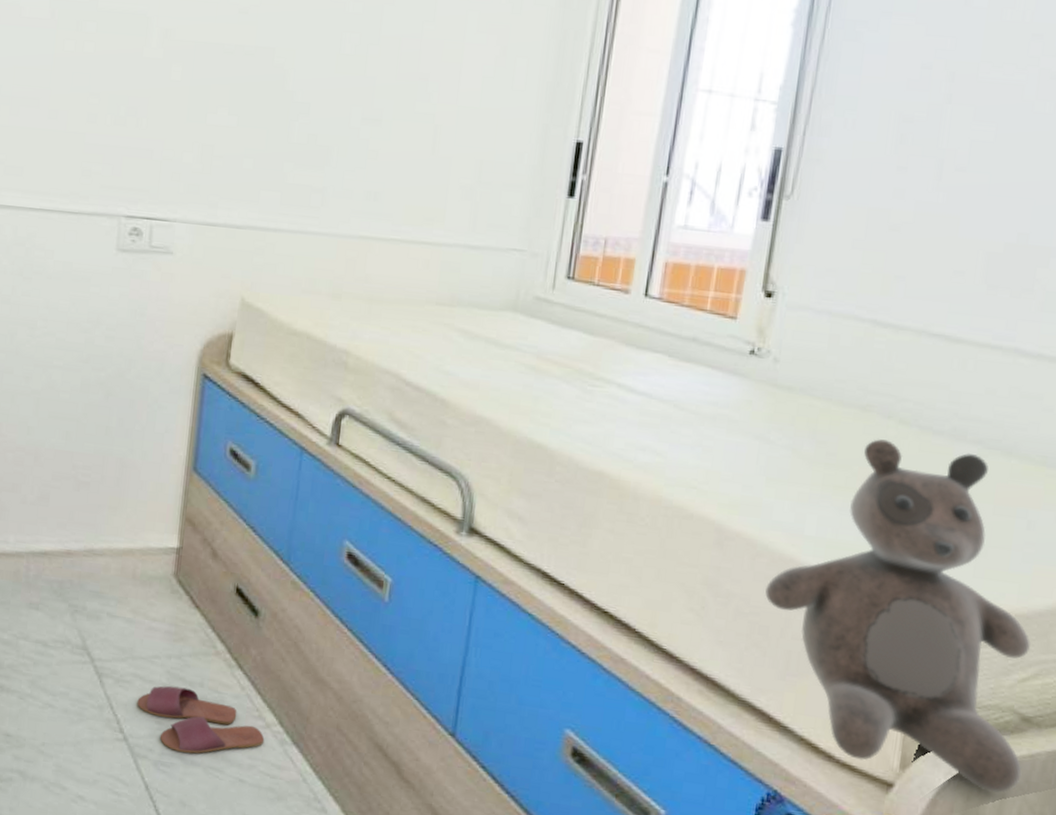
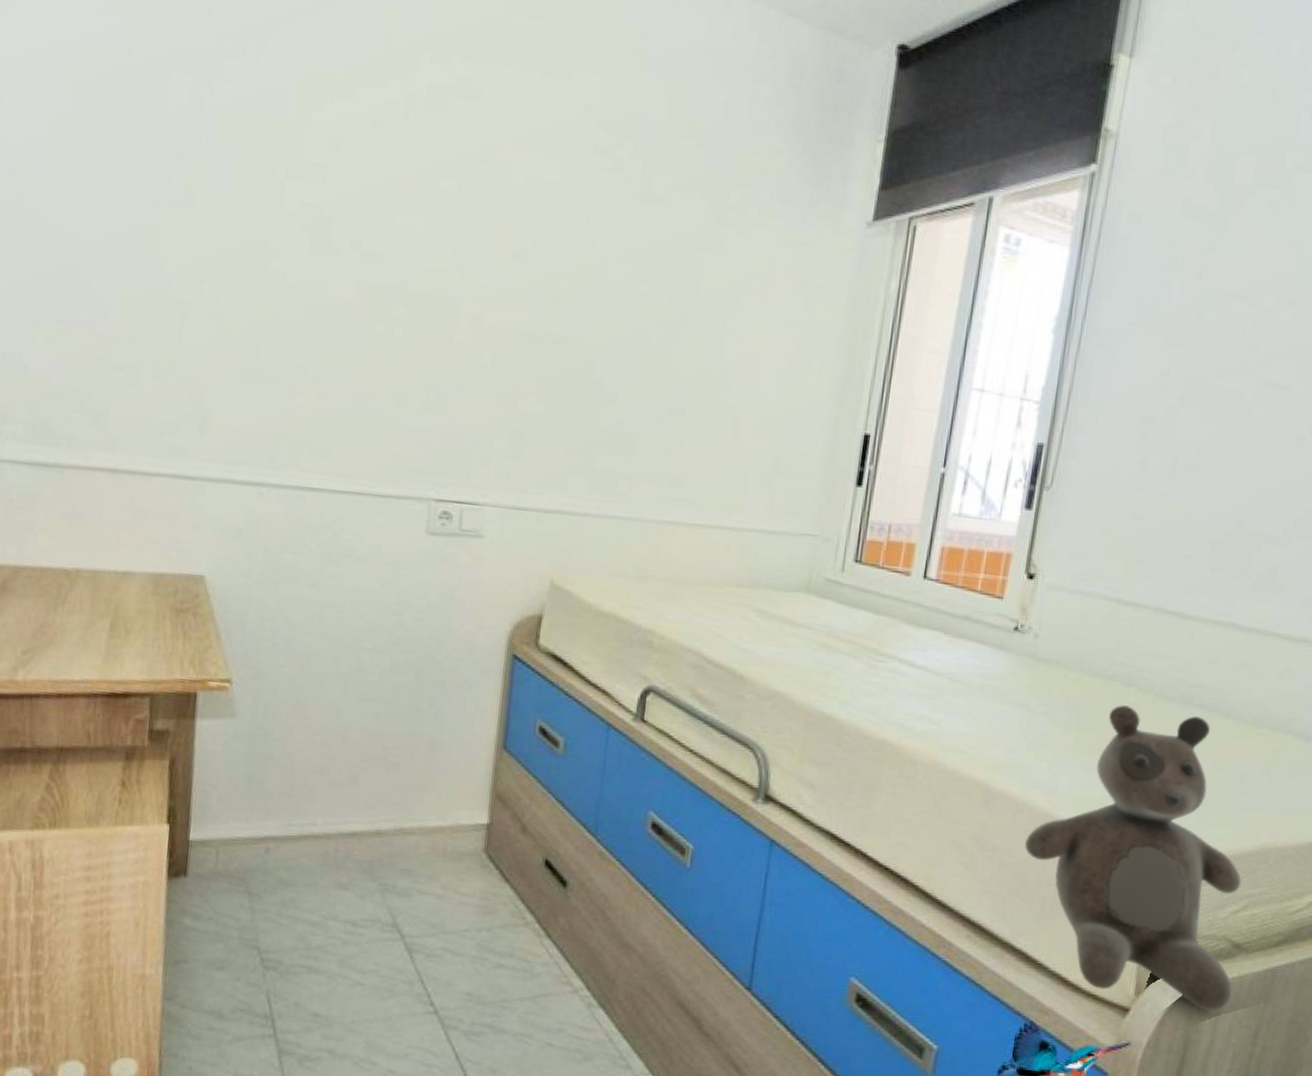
slippers: present [137,685,265,754] -> none [447,957,573,1022]

